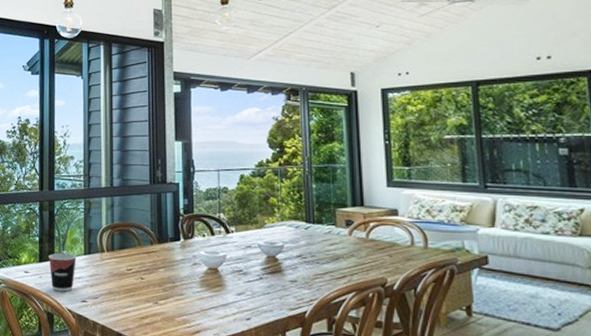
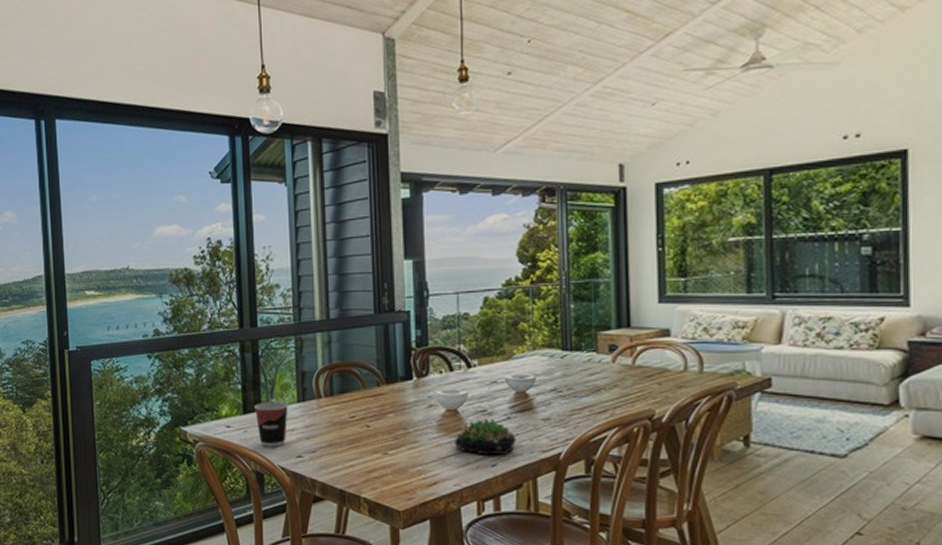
succulent plant: none [214,277,268,311] -> present [453,418,517,456]

